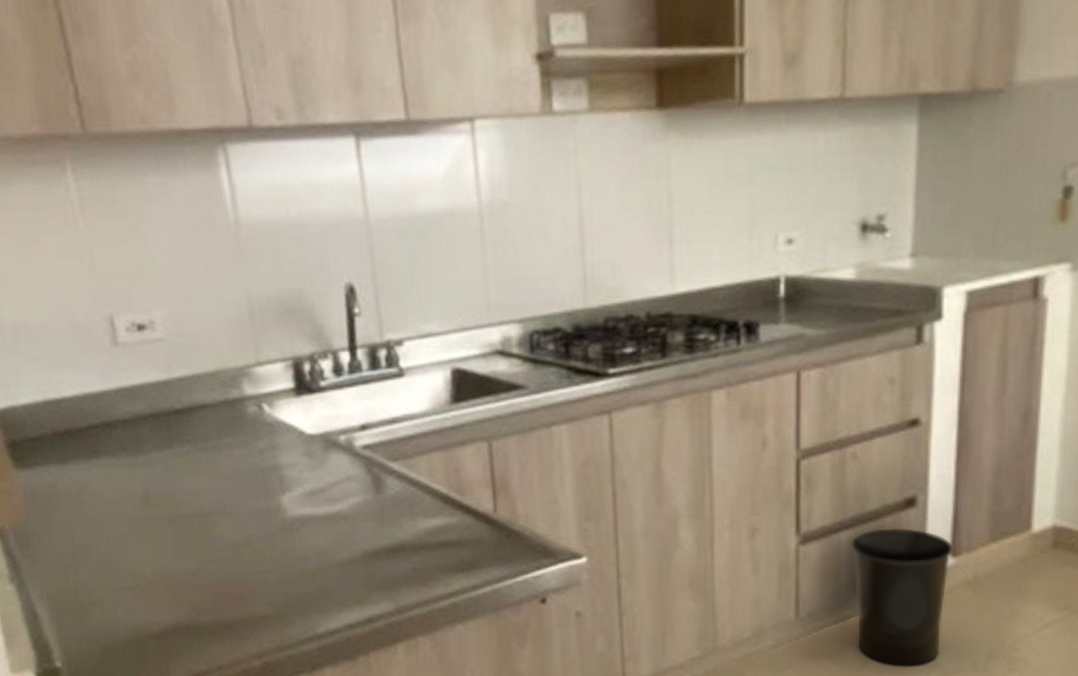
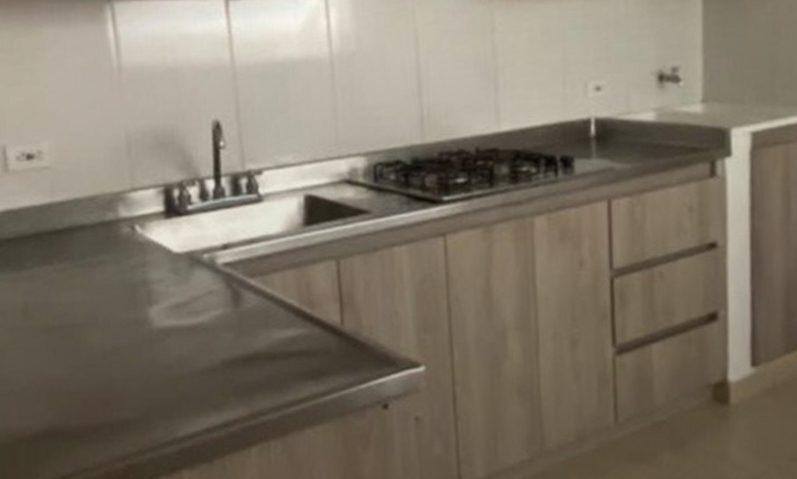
waste bin: present [851,527,954,666] -> none [661,340,754,469]

